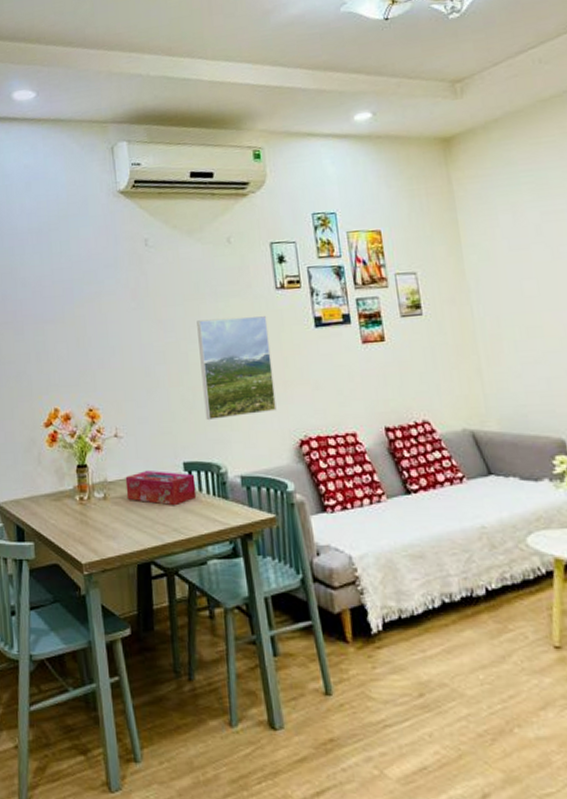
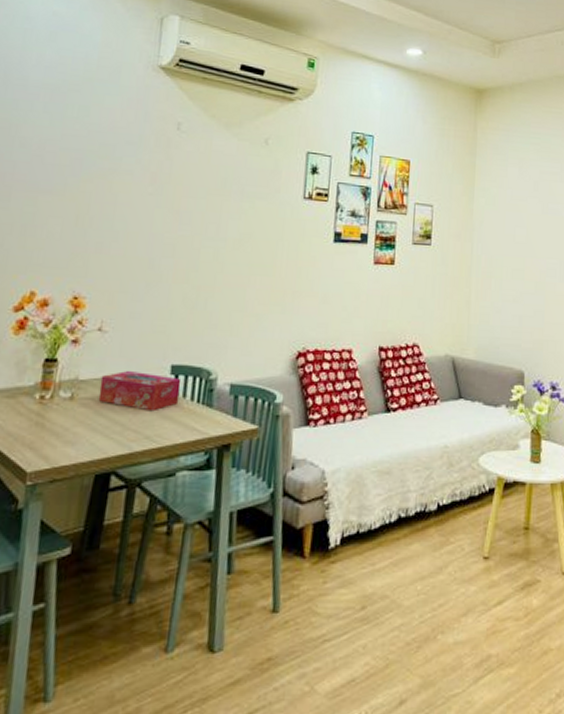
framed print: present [197,315,277,421] -> none [205,217,289,324]

